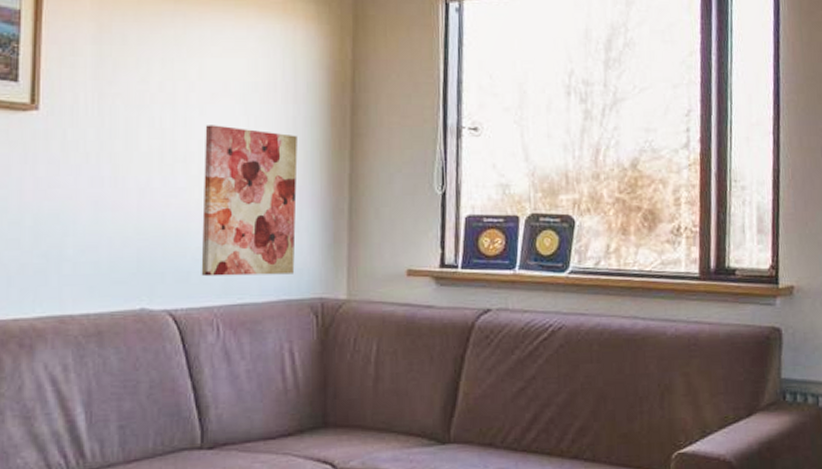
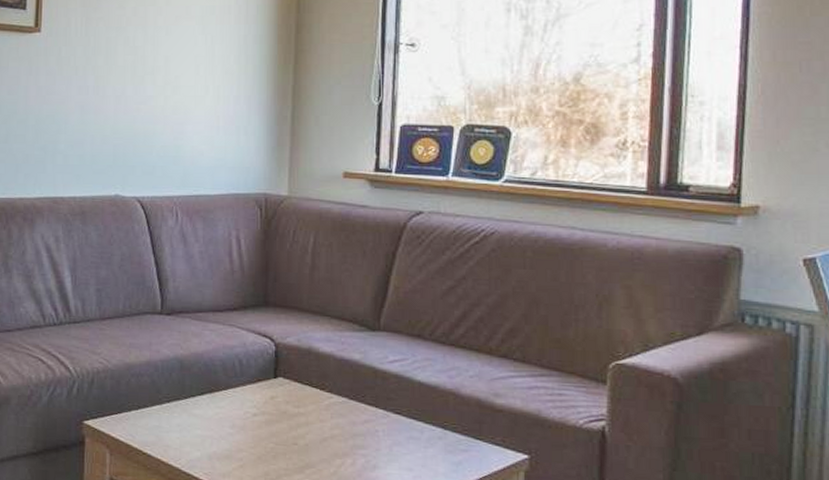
wall art: present [201,125,298,277] -> none [164,43,247,172]

